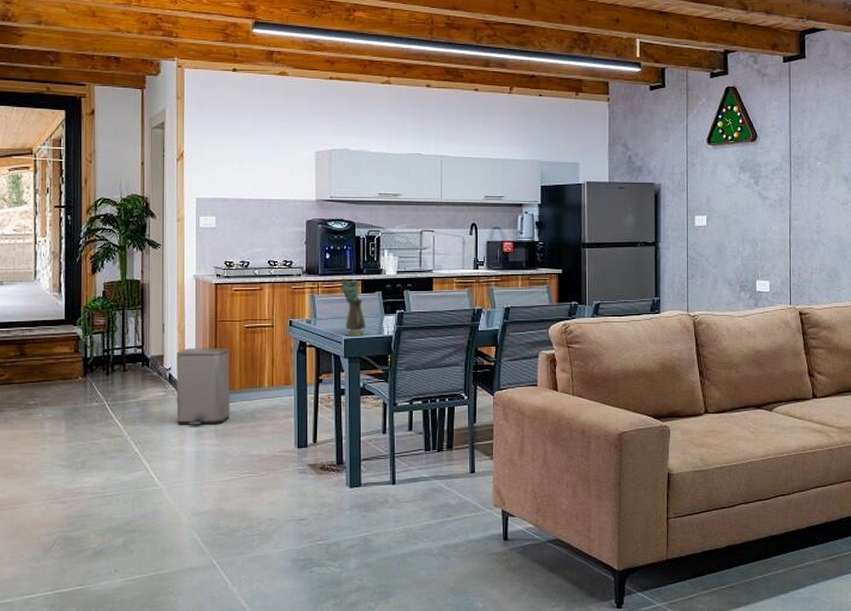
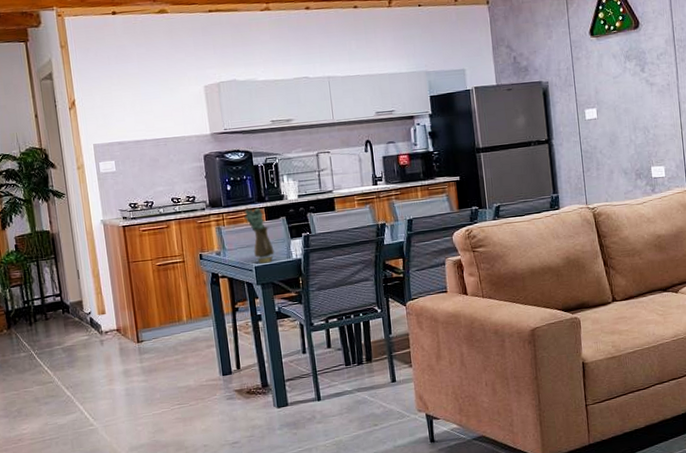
pedal bin: present [176,347,231,425] -> none [94,286,154,366]

